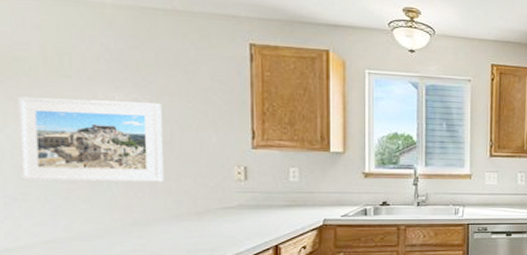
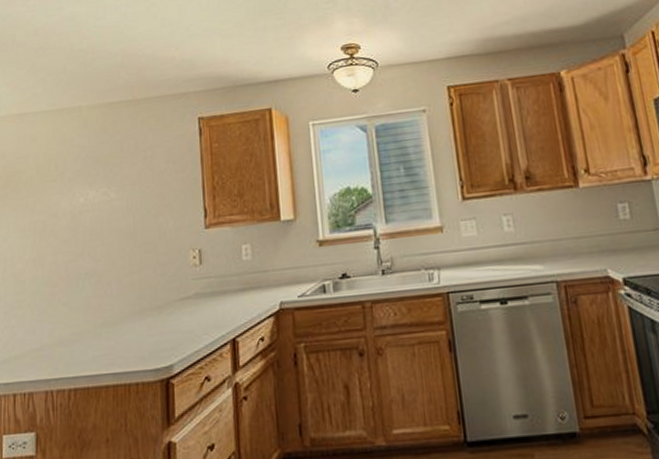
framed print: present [18,96,165,182] -> none [17,193,129,289]

